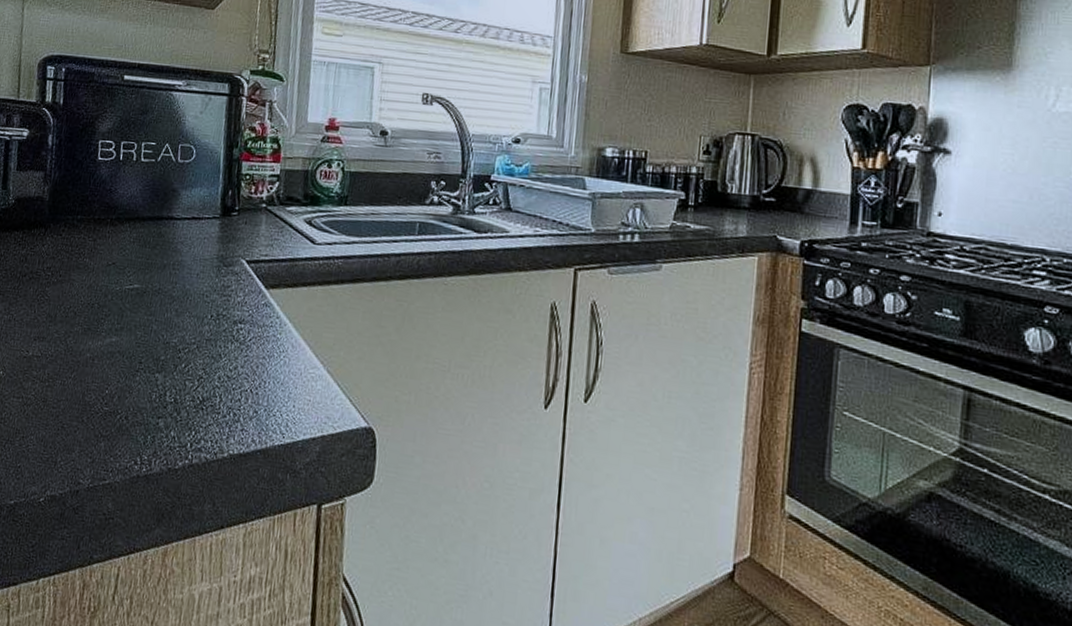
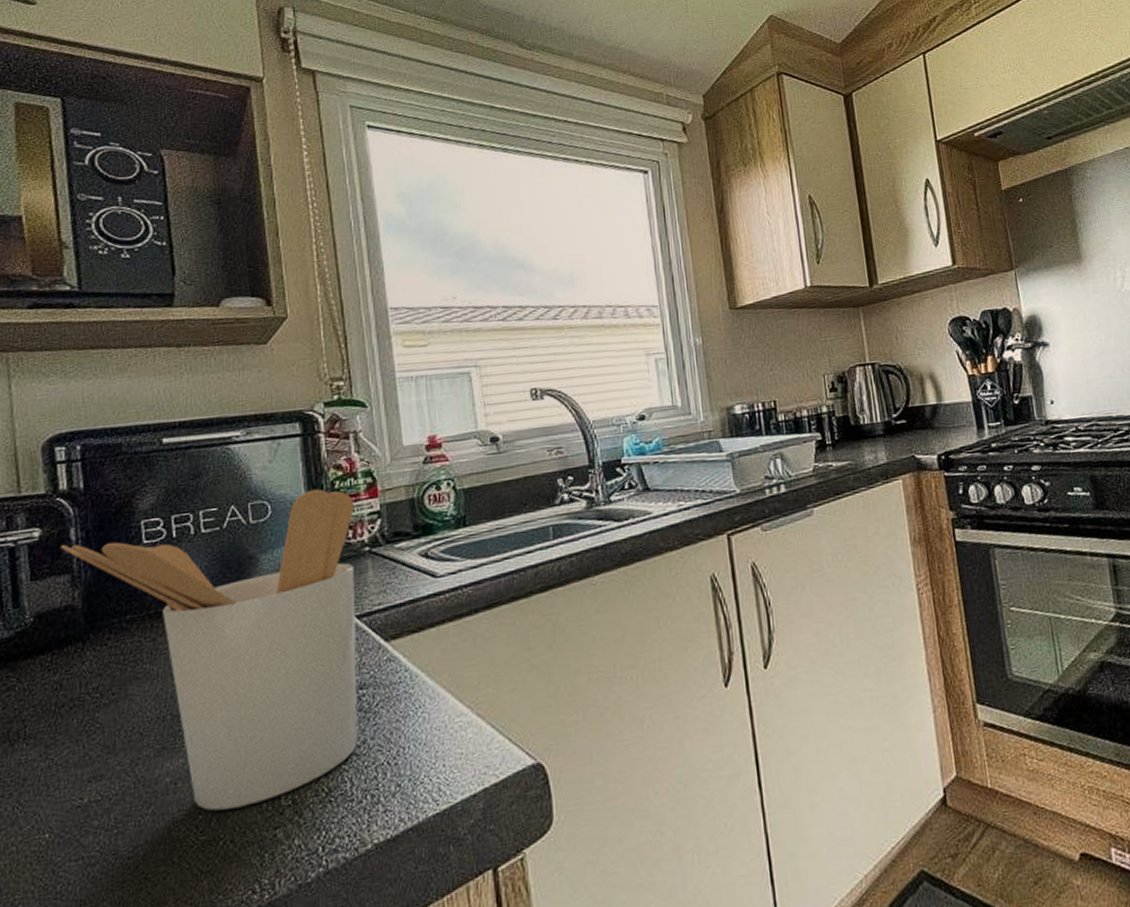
utensil holder: none [40,144,260,394] -> present [59,488,358,811]

